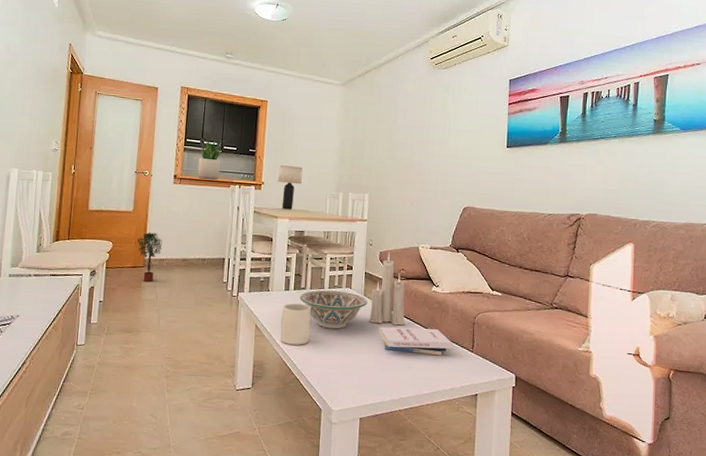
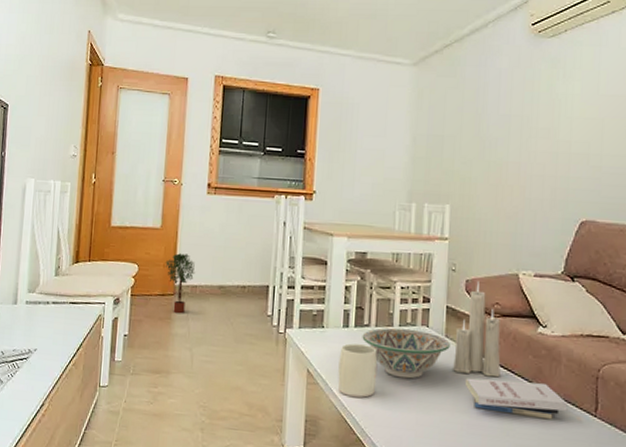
planter: present [197,140,222,181] -> none [235,140,264,190]
table lamp: present [277,165,303,210] -> none [332,169,364,226]

